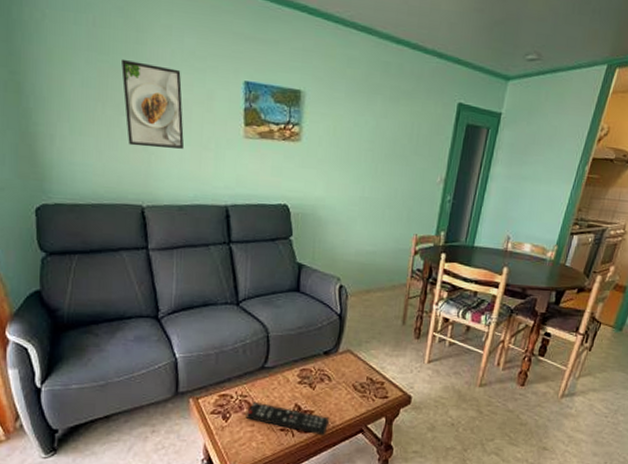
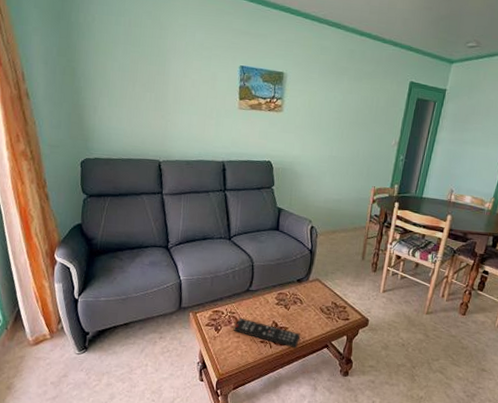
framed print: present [121,58,185,149] -> none [148,50,193,117]

